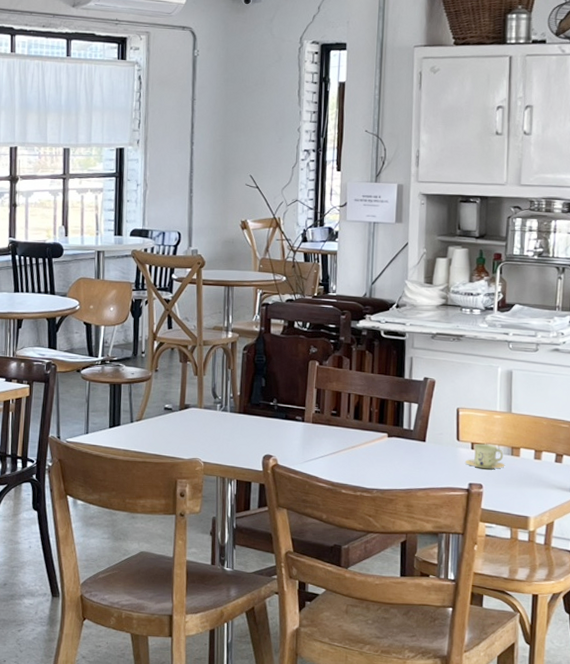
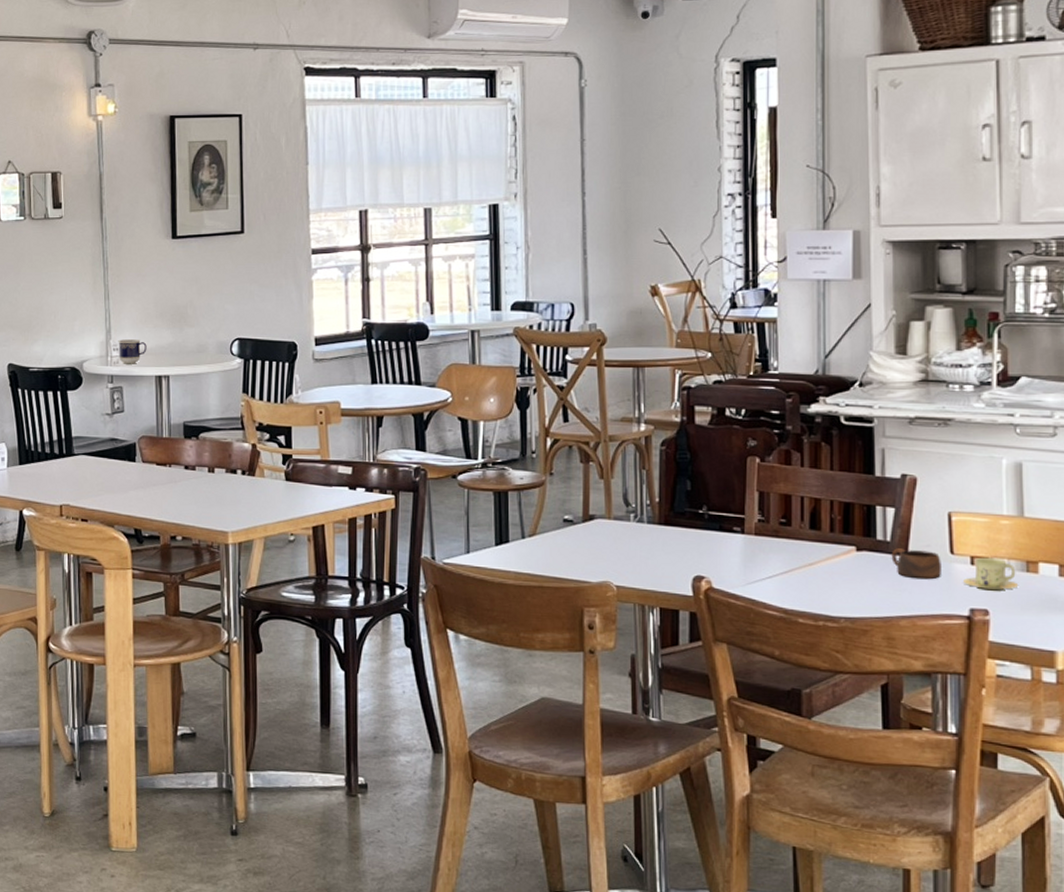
cup: none [413,435,450,461] -> present [891,548,941,580]

